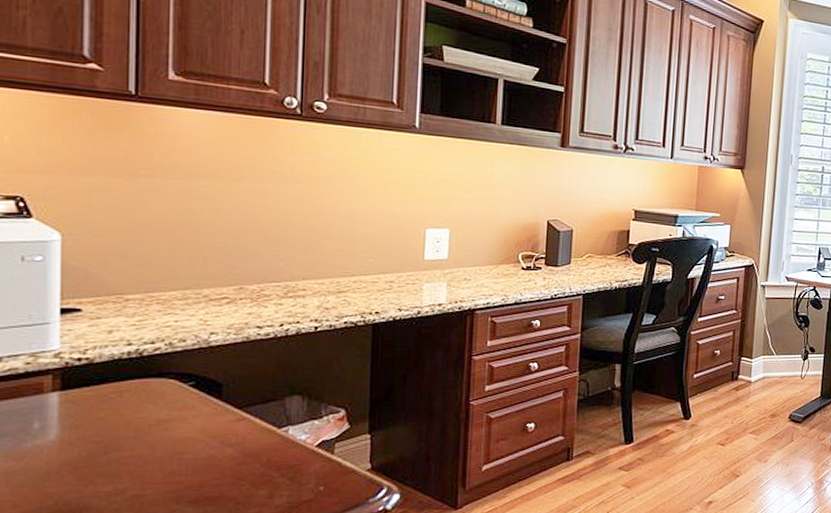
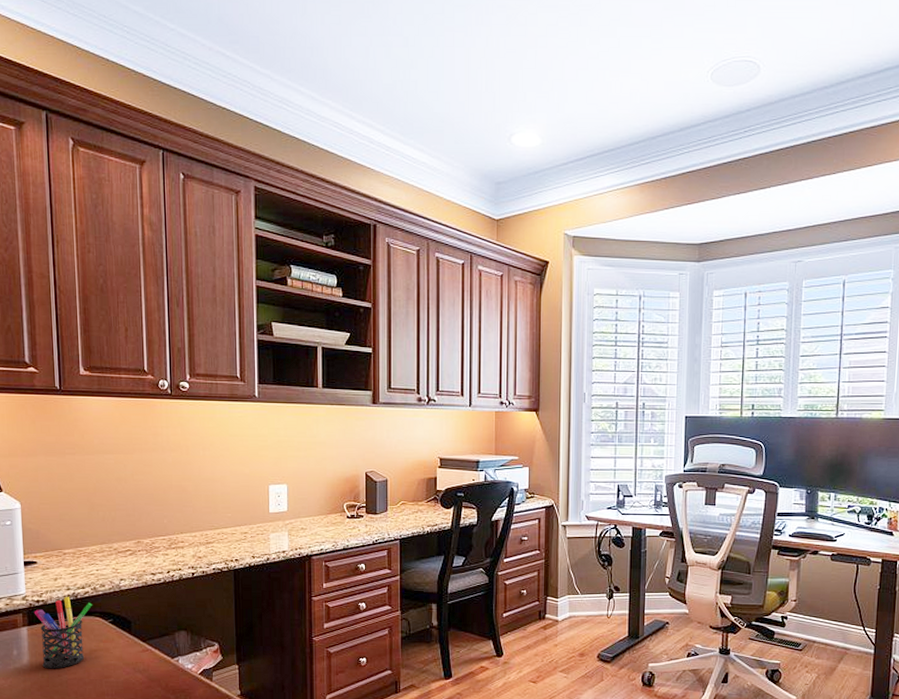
pen holder: none [71,353,166,445] -> present [34,596,93,669]

